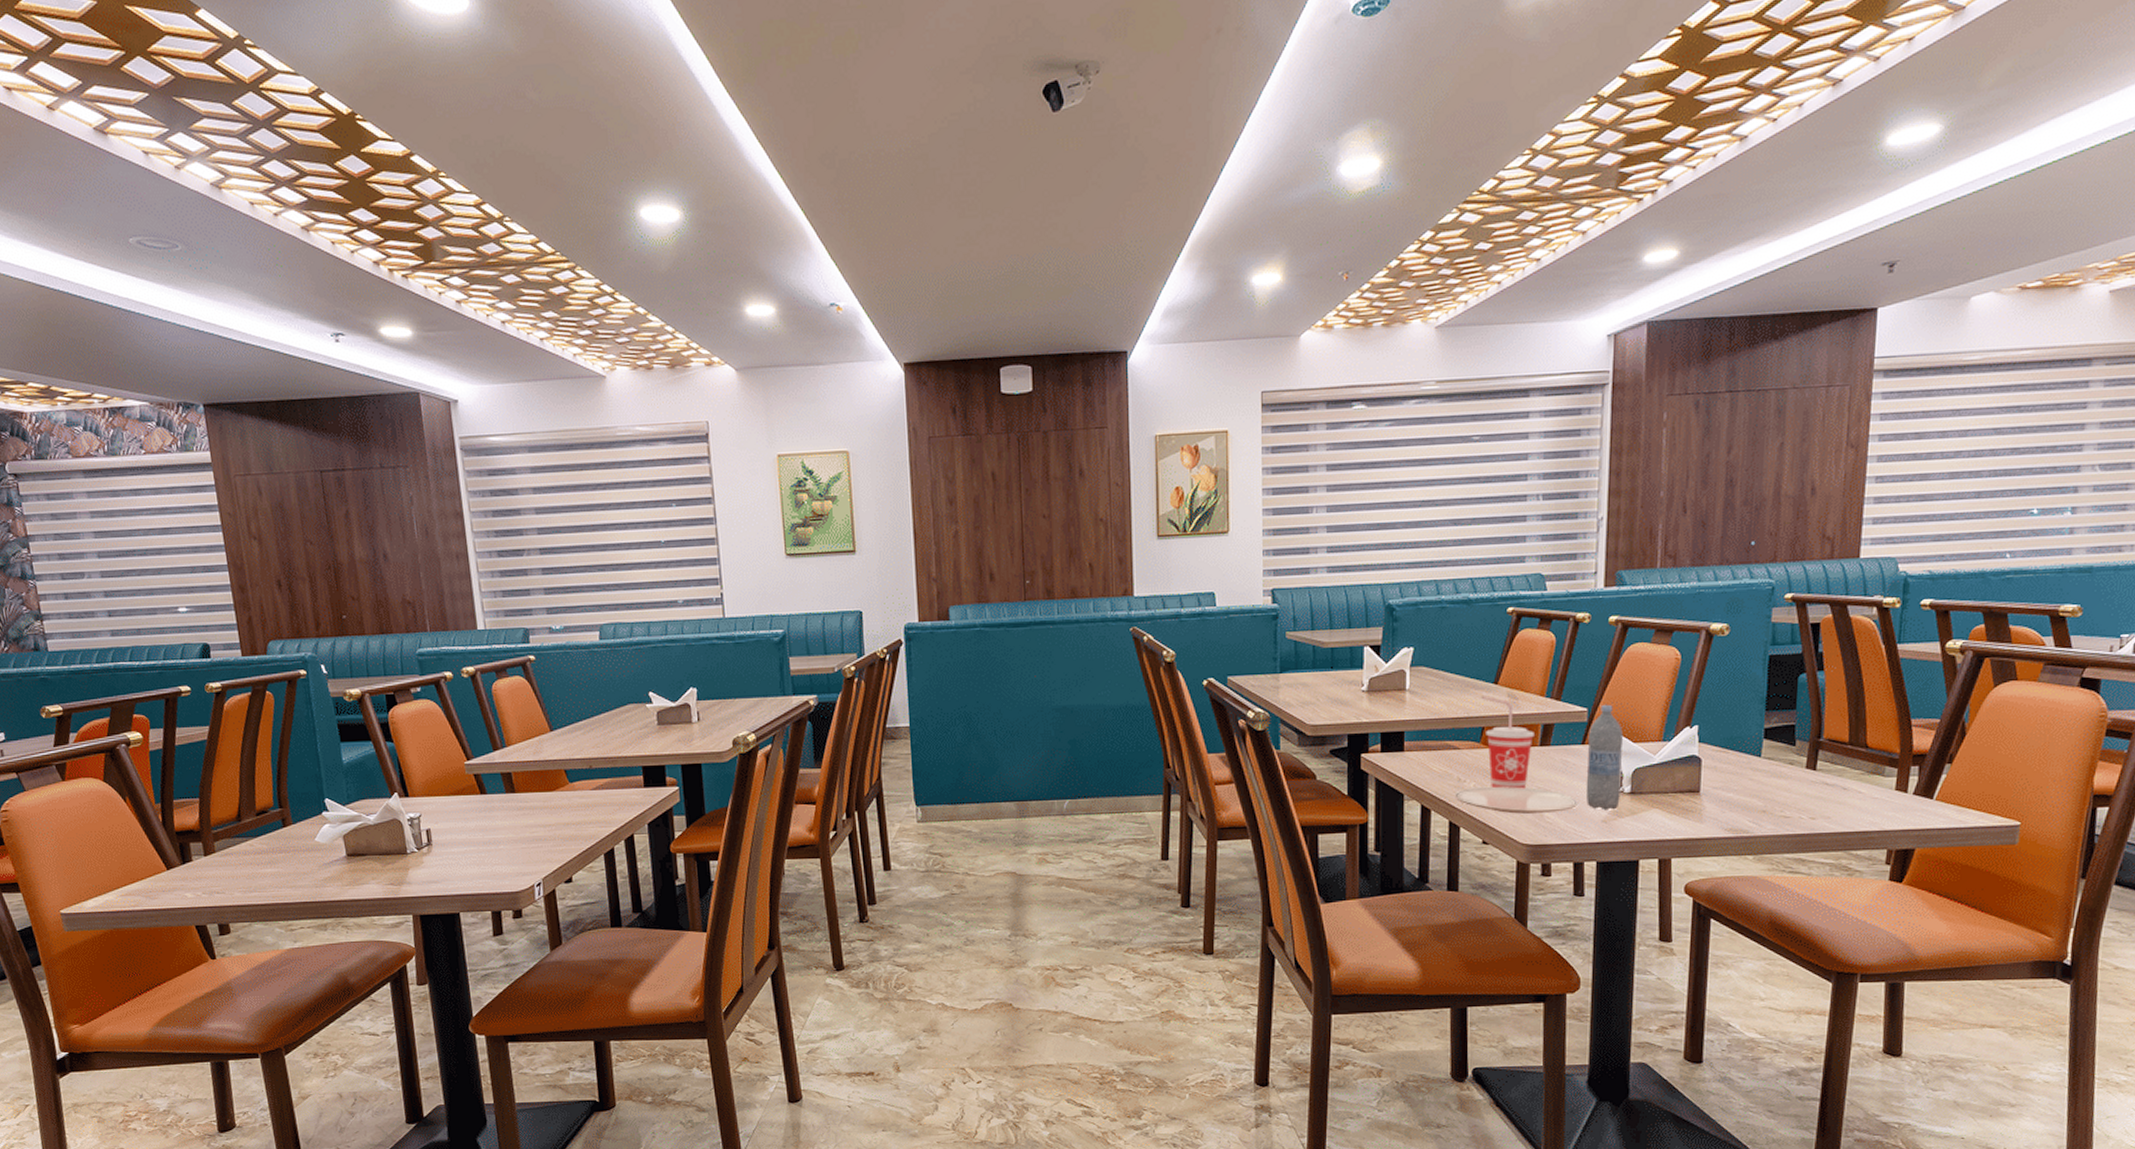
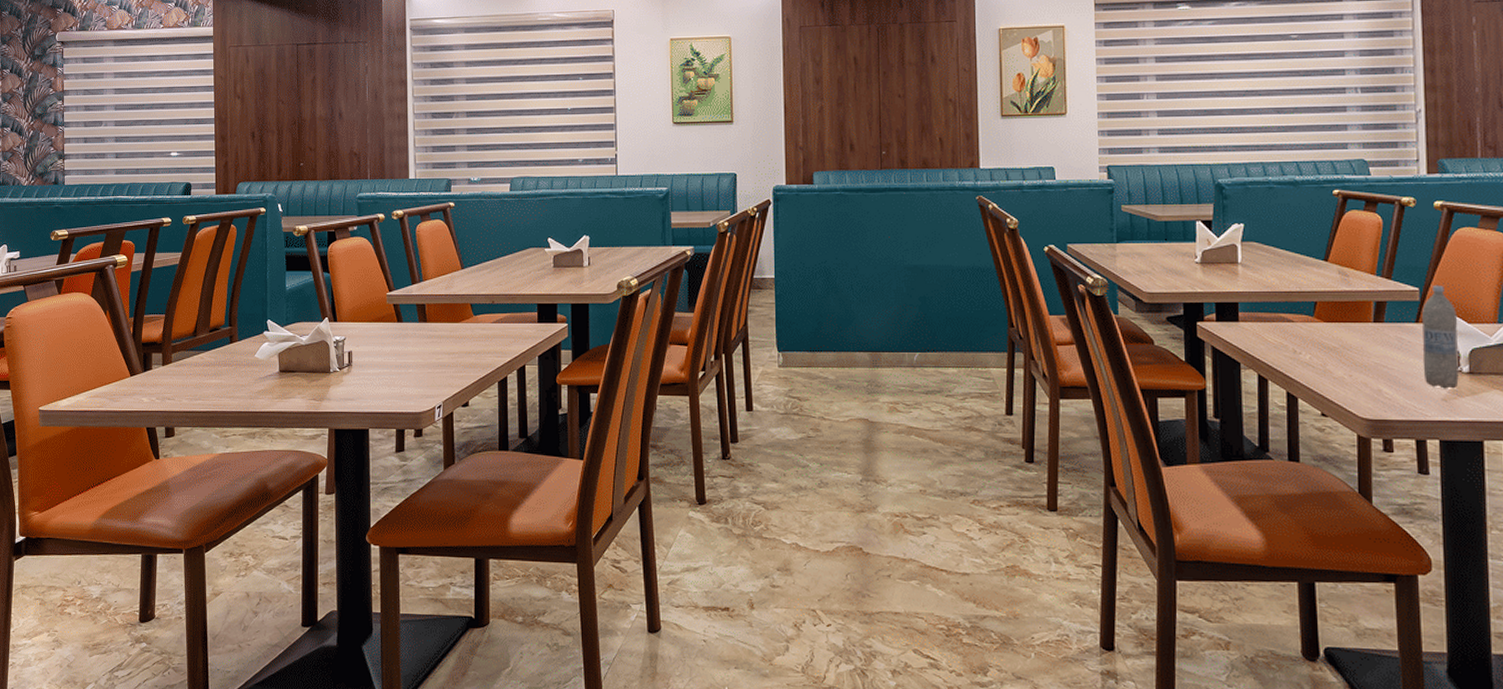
plate: present [1454,786,1579,814] -> none [1291,359,1417,388]
beverage cup: present [1480,696,1534,789] -> none [1311,272,1367,364]

